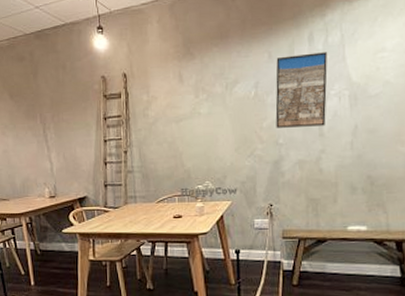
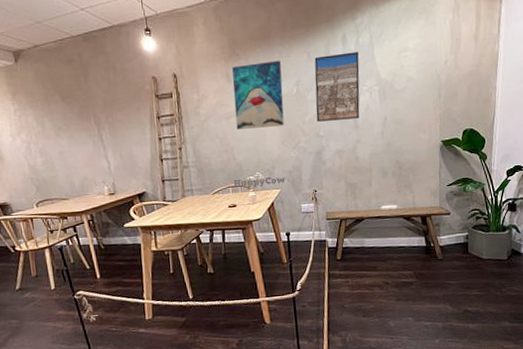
wall art: none [185,60,240,134] -> present [232,60,284,130]

